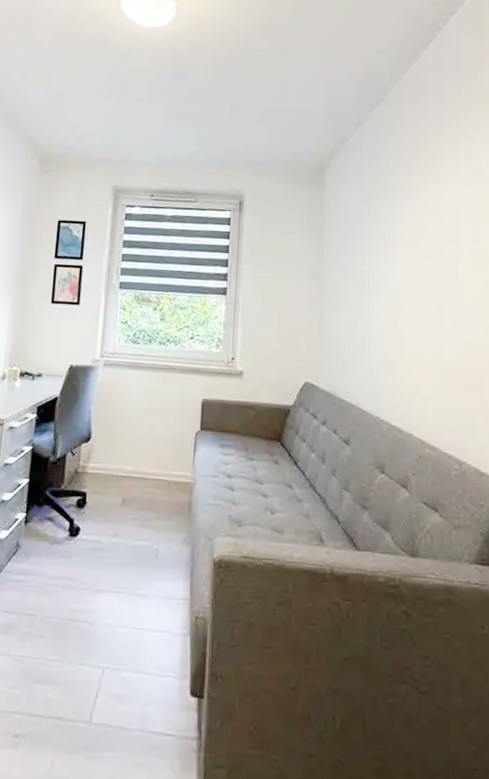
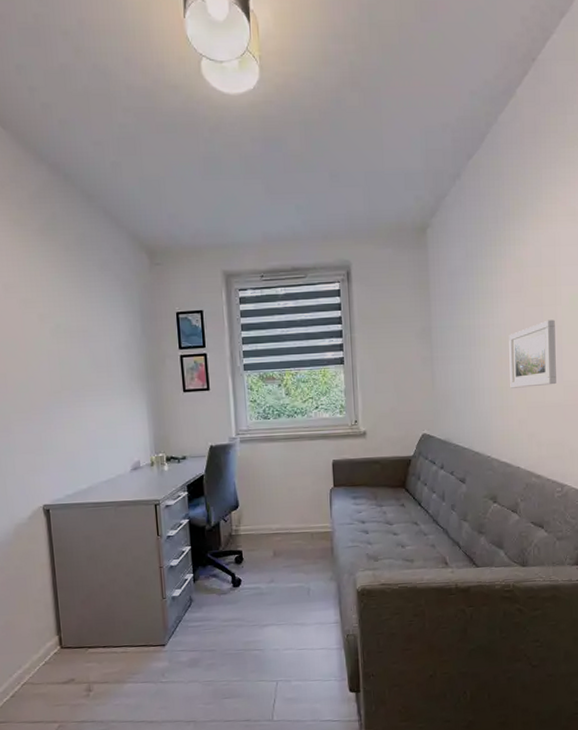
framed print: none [405,275,456,346] -> present [509,319,556,388]

